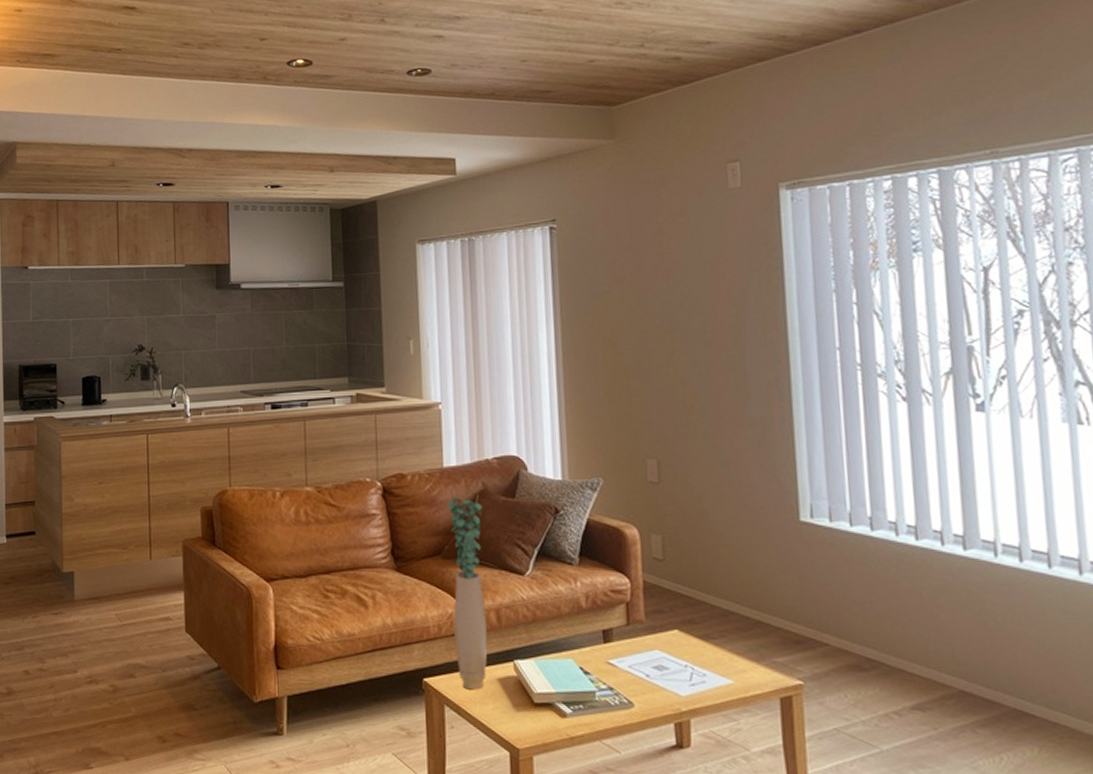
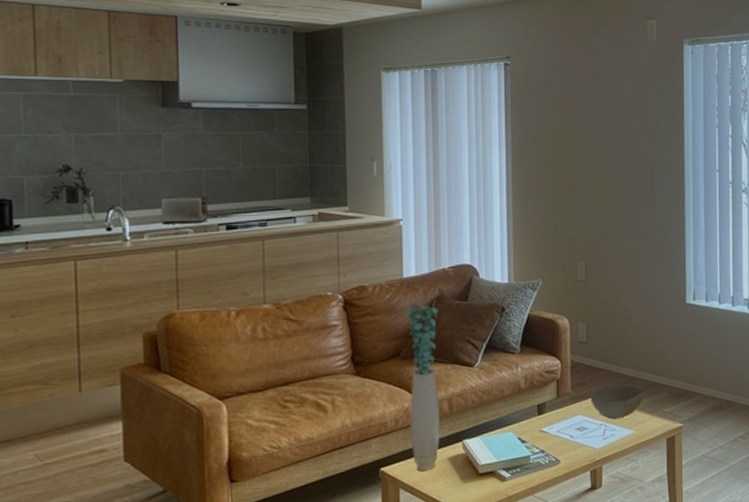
toaster: none [215,374,256,403] -> present [160,195,208,225]
bowl: none [670,615,743,662] -> present [590,383,643,419]

